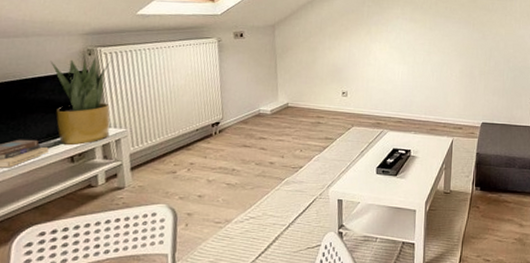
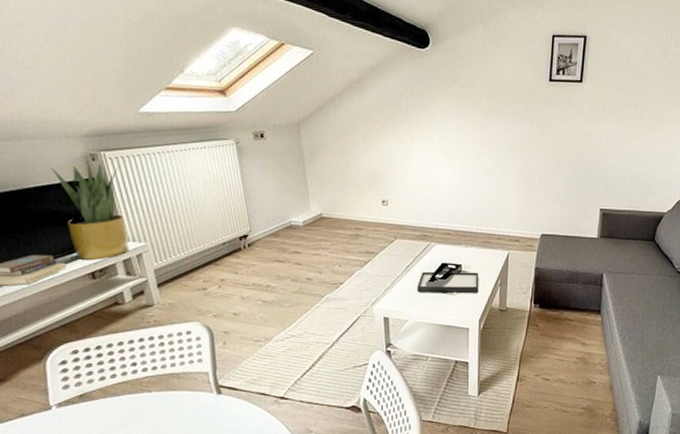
tray: none [369,156,426,177] -> present [417,271,479,293]

